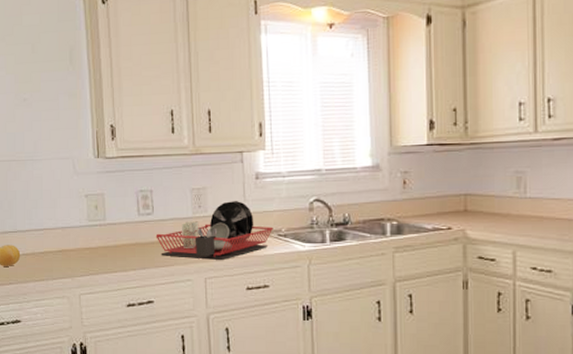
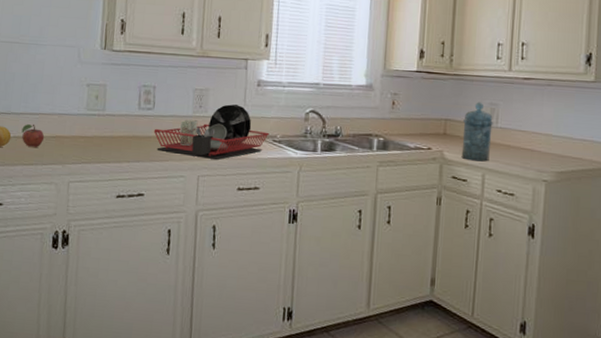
fruit: none [29,240,52,264] -> present [21,124,45,148]
canister: none [486,171,522,238] -> present [461,102,494,162]

